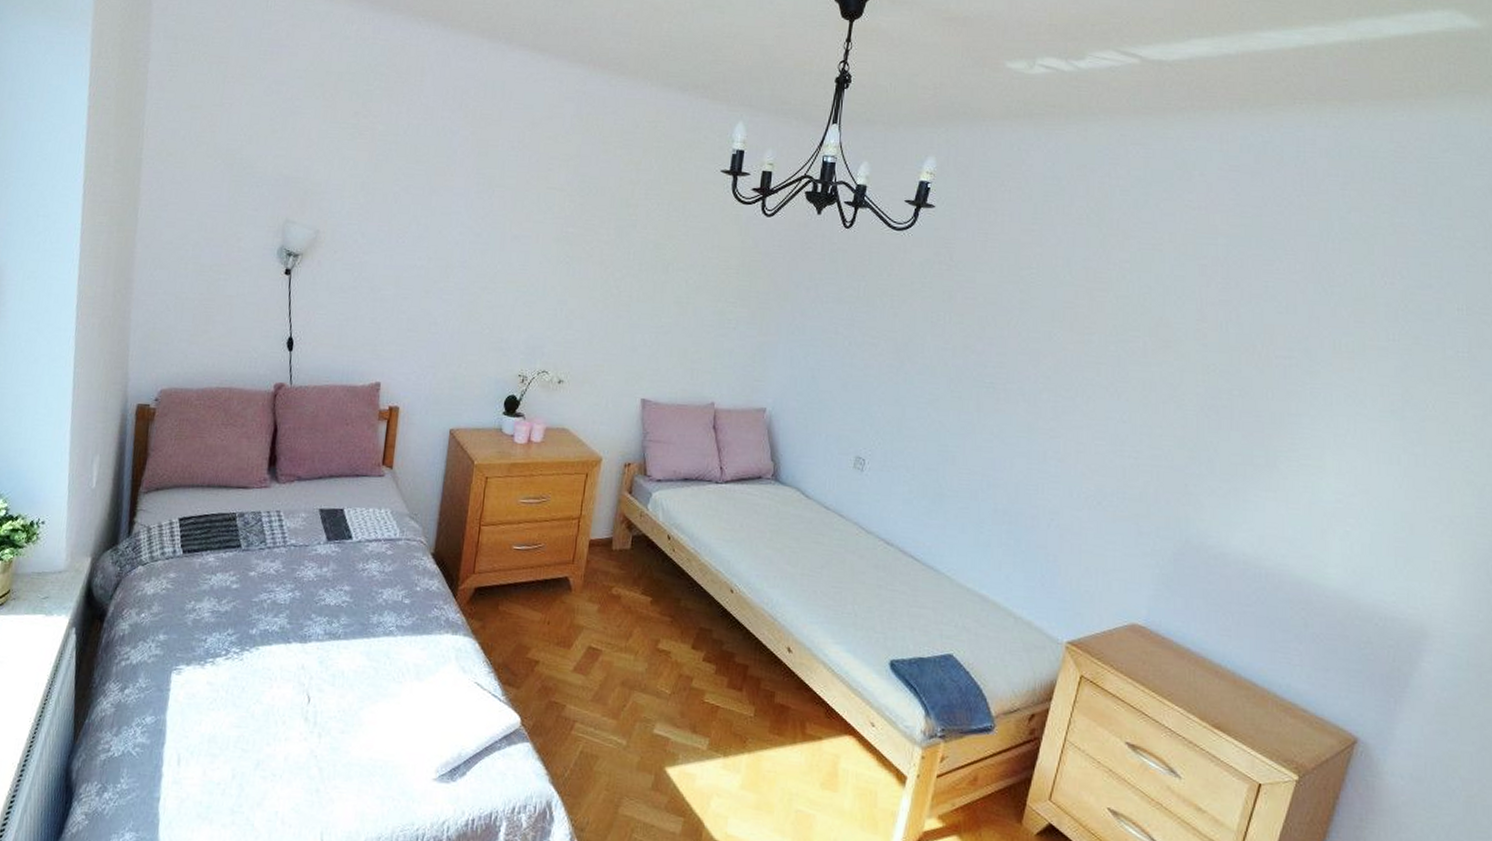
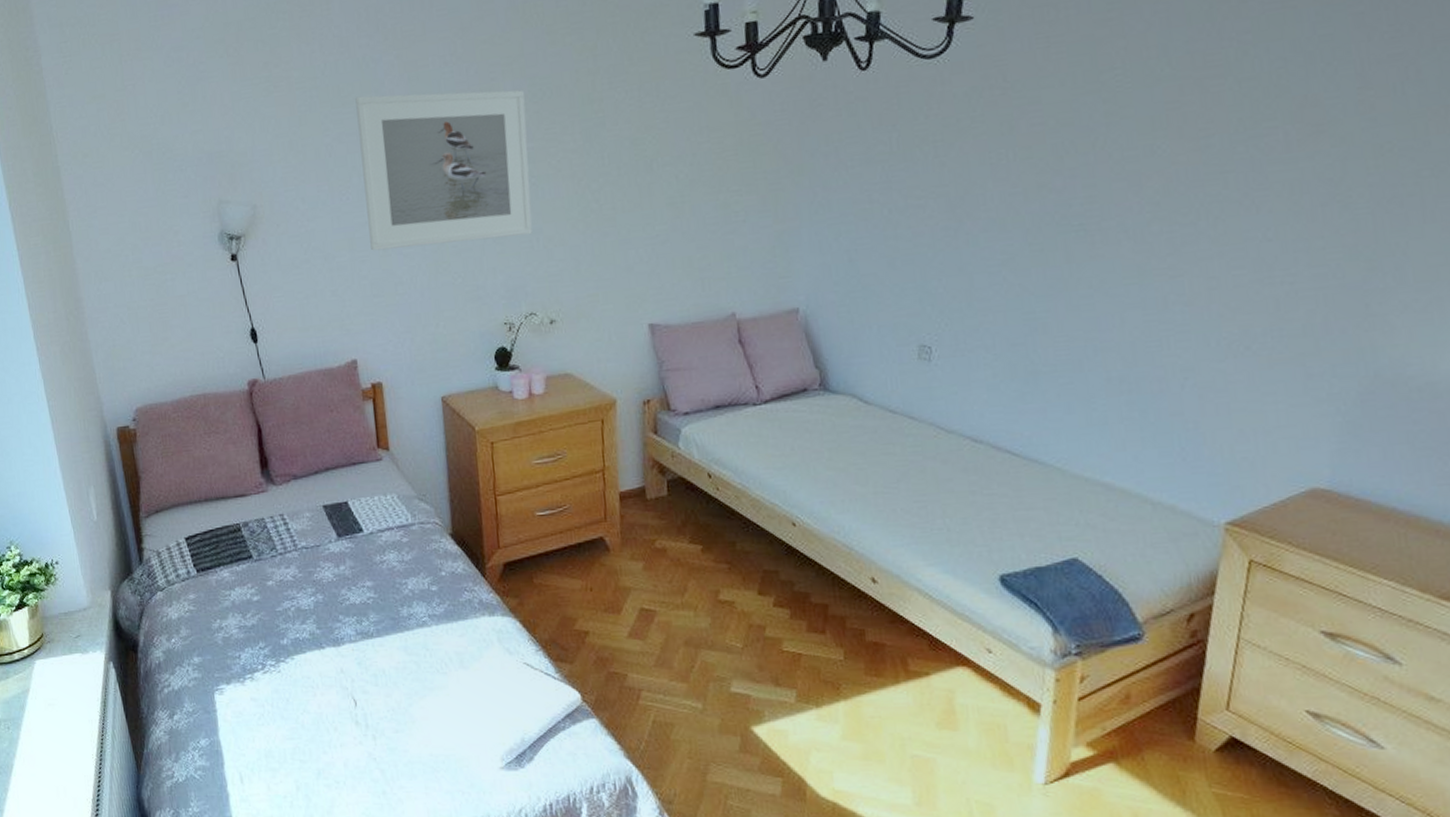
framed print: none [415,158,574,305] -> present [355,90,532,251]

